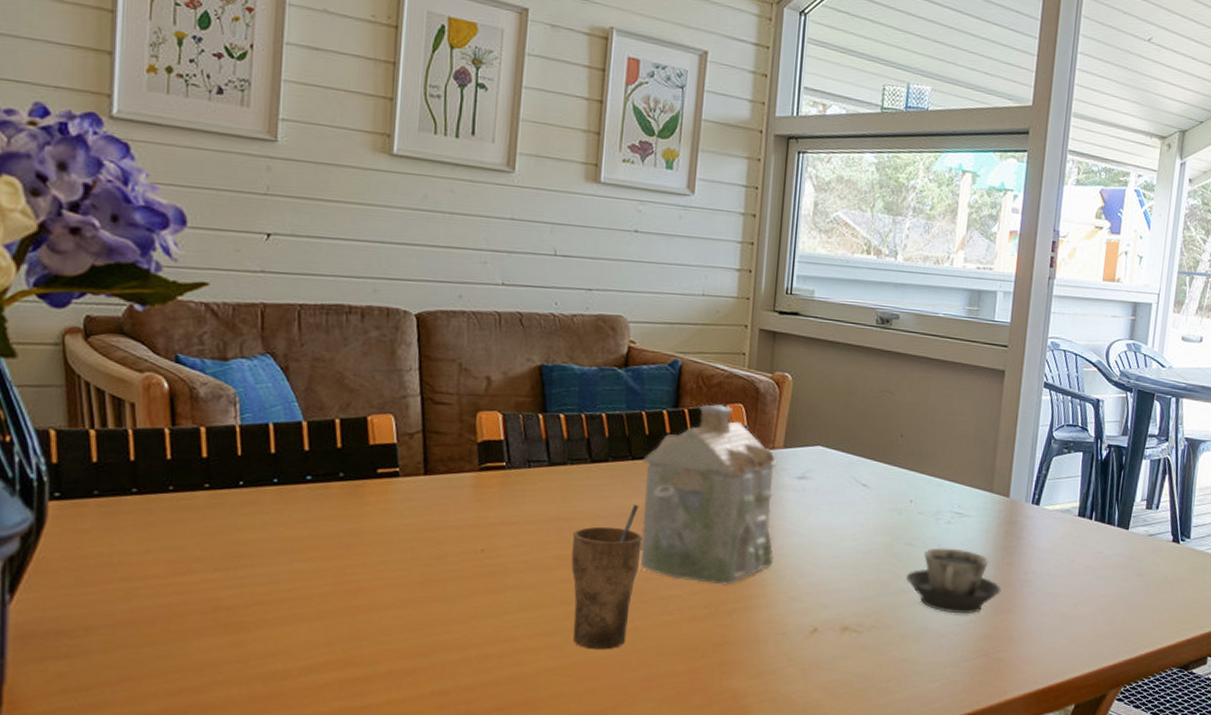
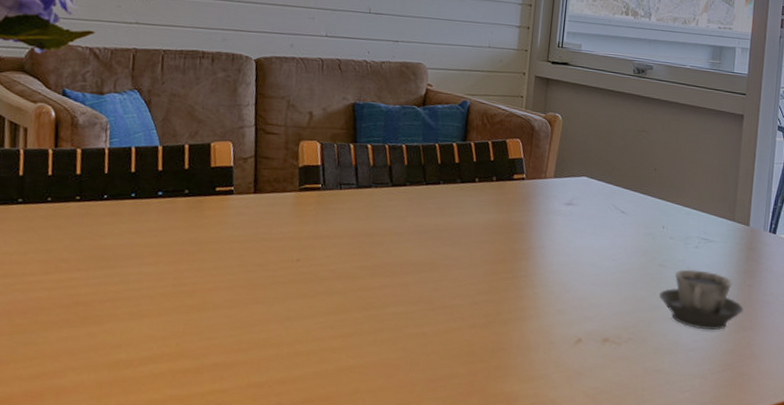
cup: present [571,504,643,650] -> none [371,223,433,352]
teapot: present [640,404,777,585] -> none [430,138,549,297]

